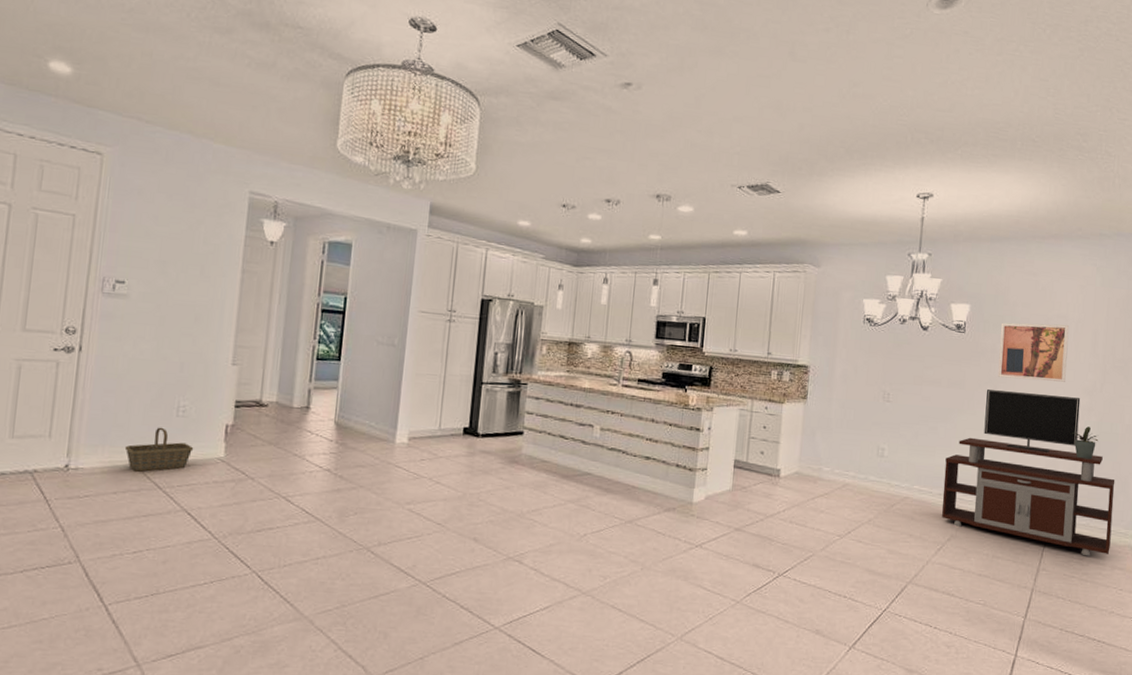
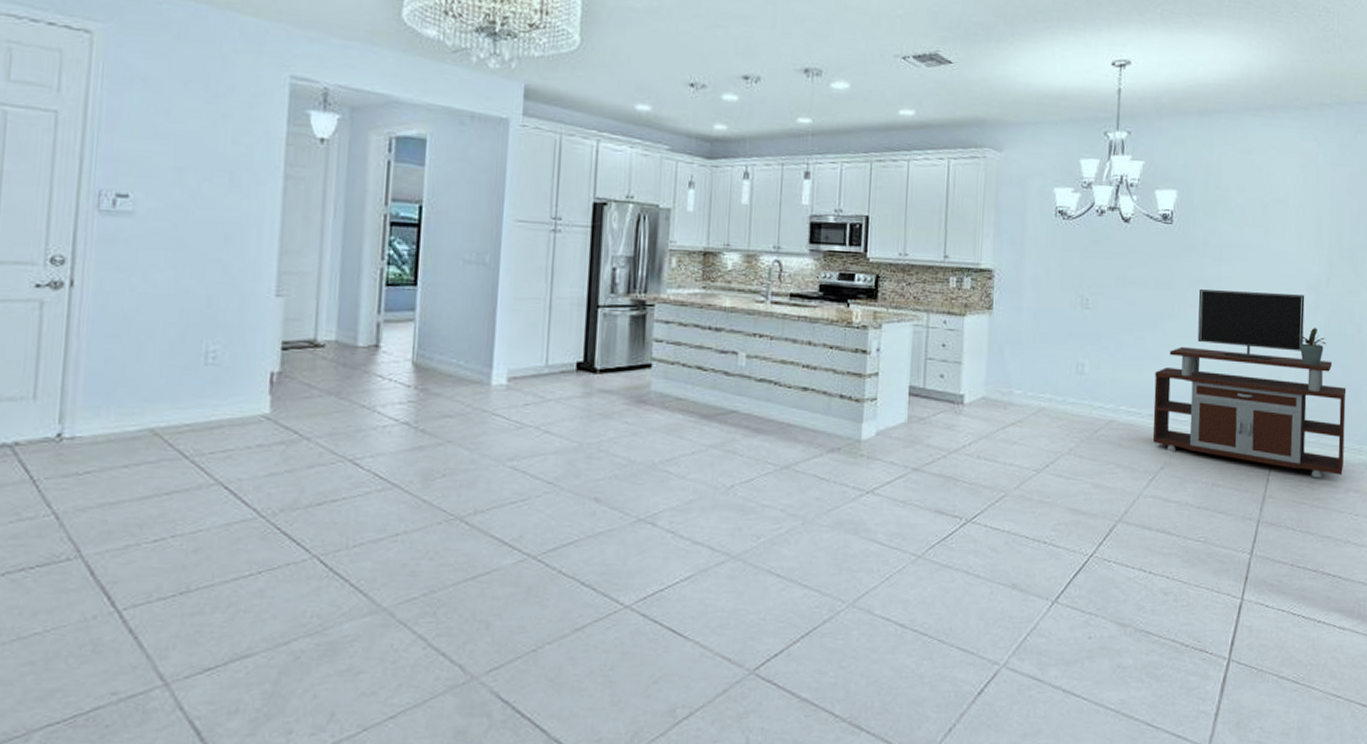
basket: present [124,427,194,472] -> none [136,379,229,437]
wall art: present [997,322,1070,382] -> none [1211,210,1290,278]

